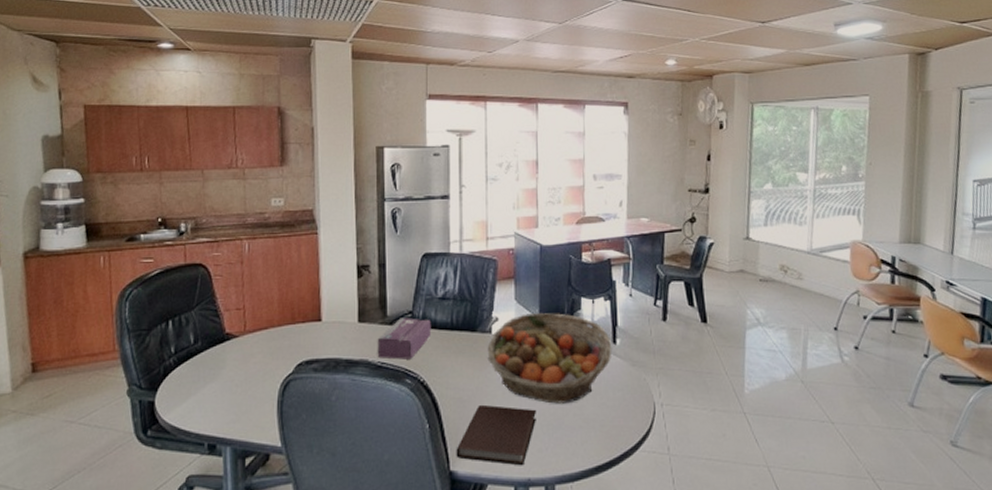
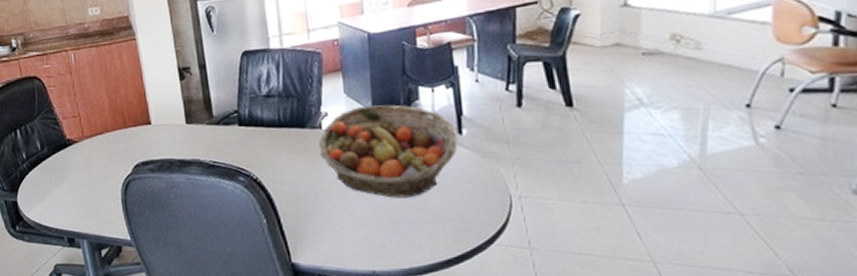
tissue box: present [377,318,432,359] -> none [206,117,260,158]
notebook: present [456,404,536,466] -> none [295,199,377,259]

